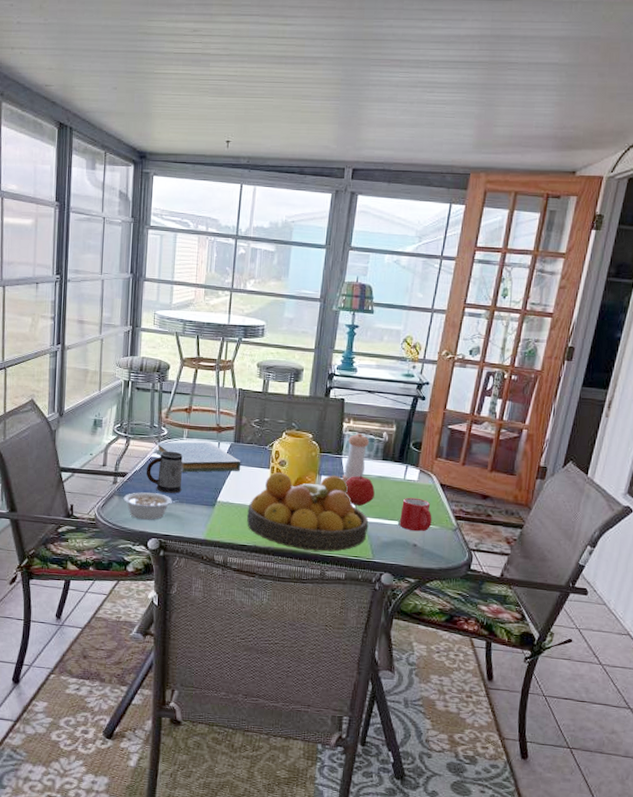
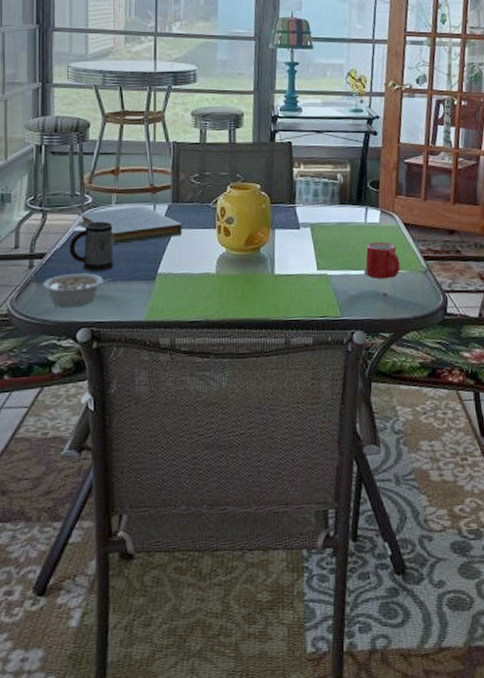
fruit bowl: present [246,471,369,552] -> none [193,227,333,318]
pepper shaker: present [342,433,370,483] -> none [298,178,324,234]
apple: present [346,474,375,506] -> none [303,223,335,259]

